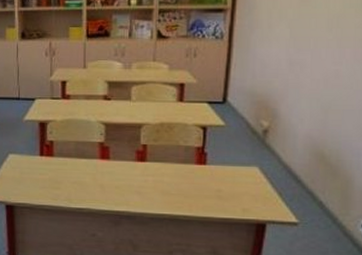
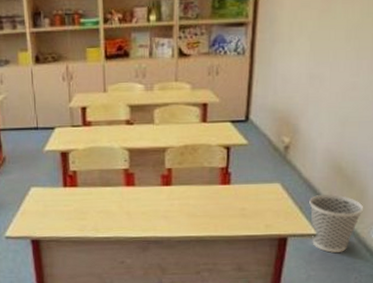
wastebasket: none [290,181,350,244] -> present [309,193,364,253]

